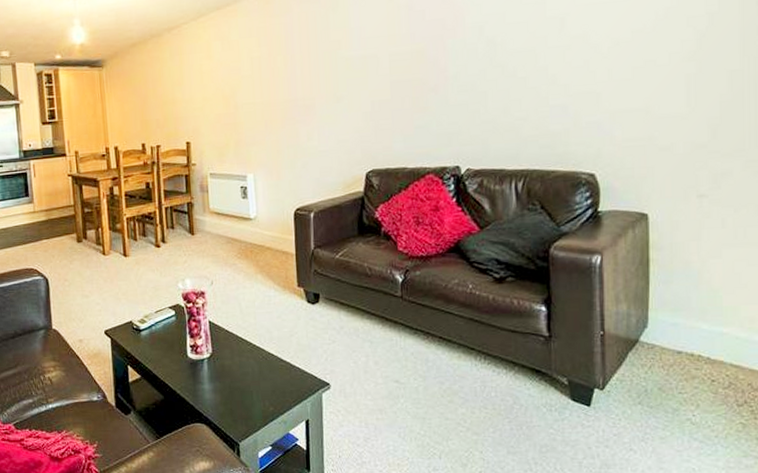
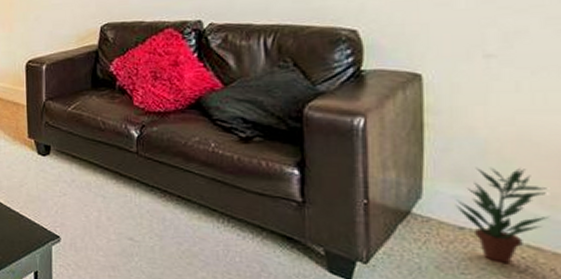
potted plant: none [674,296,747,381] -> present [455,168,548,263]

